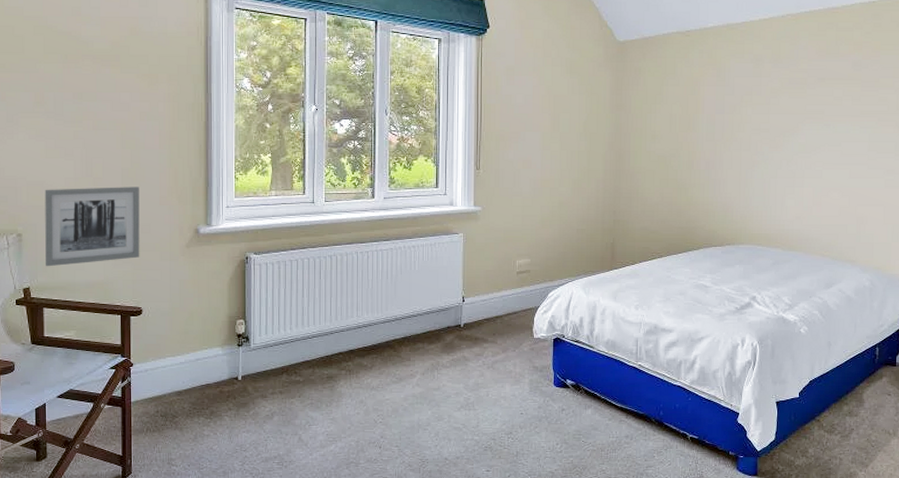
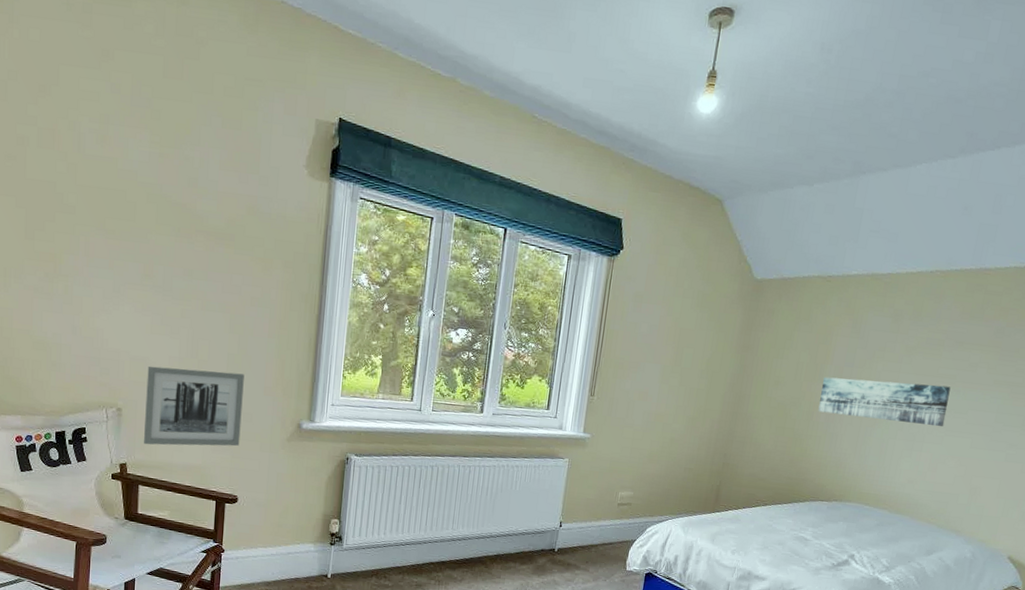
wall art: none [697,121,821,160] -> present [818,376,951,426]

